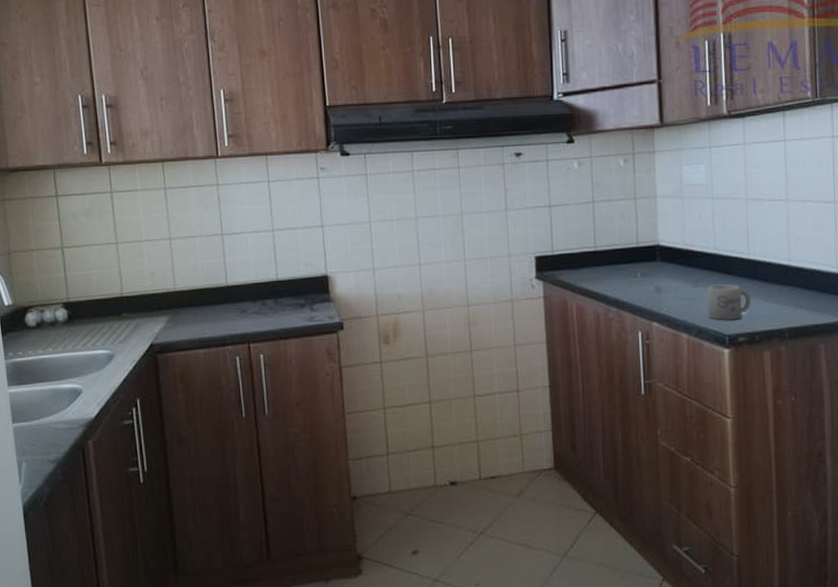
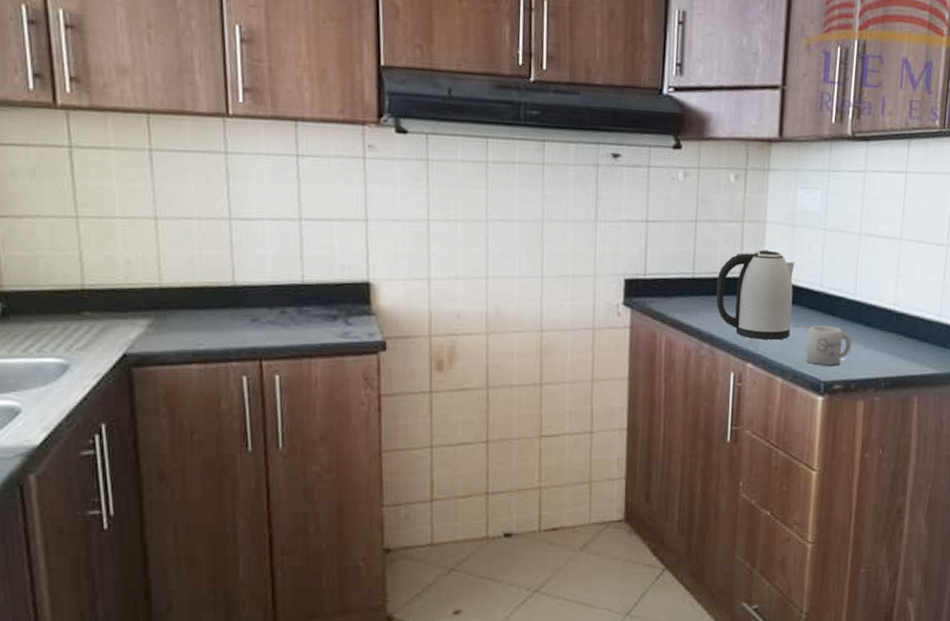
kettle: none [617,221,691,300] -> present [716,250,795,340]

